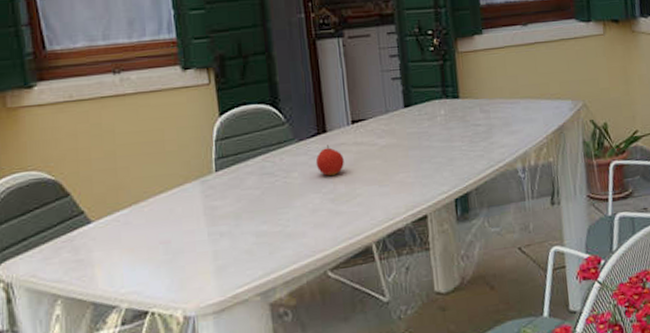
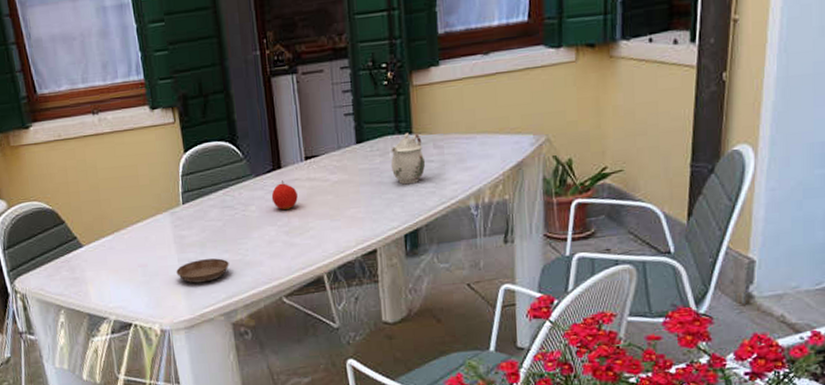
saucer: none [205,230,268,260] -> present [176,258,229,284]
teapot: none [439,97,474,148] -> present [390,133,426,185]

